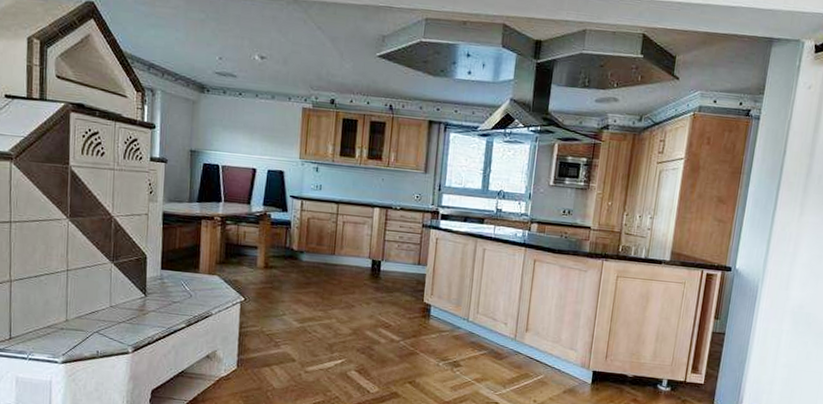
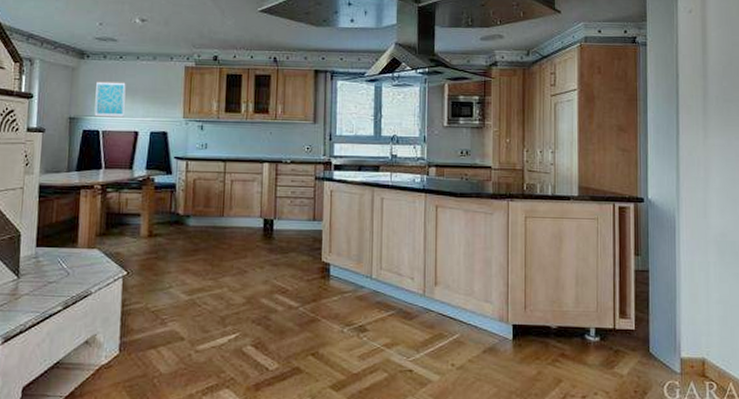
wall art: none [214,116,245,154] -> present [94,81,126,118]

